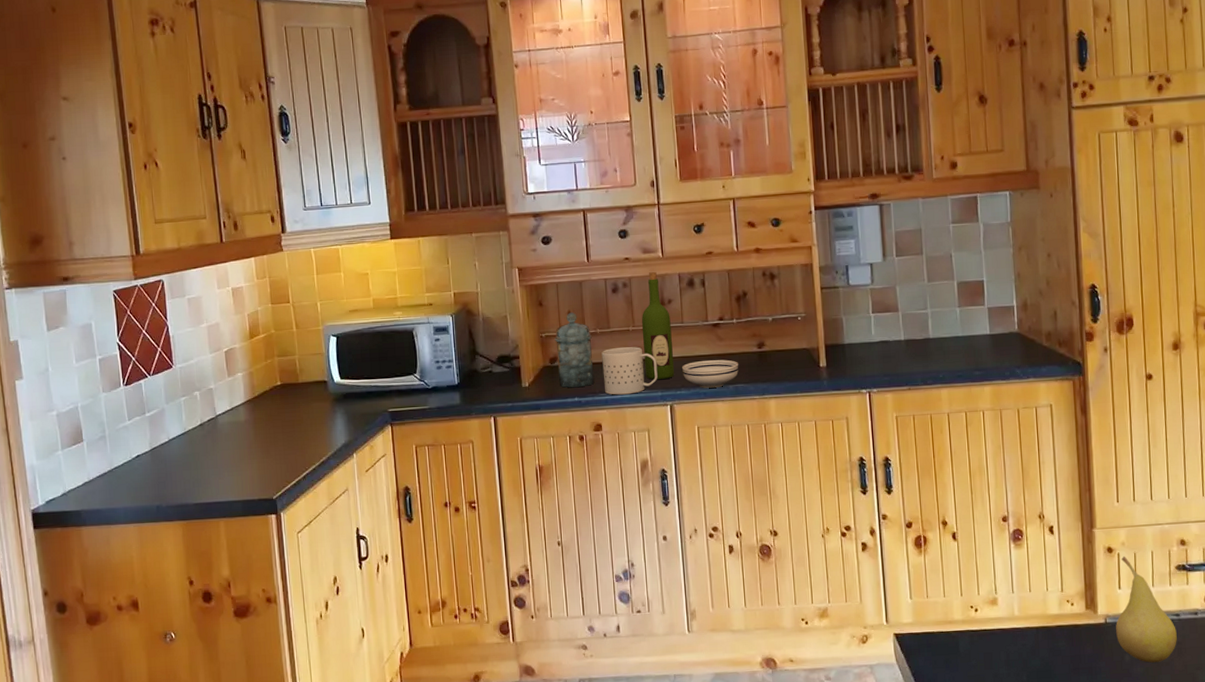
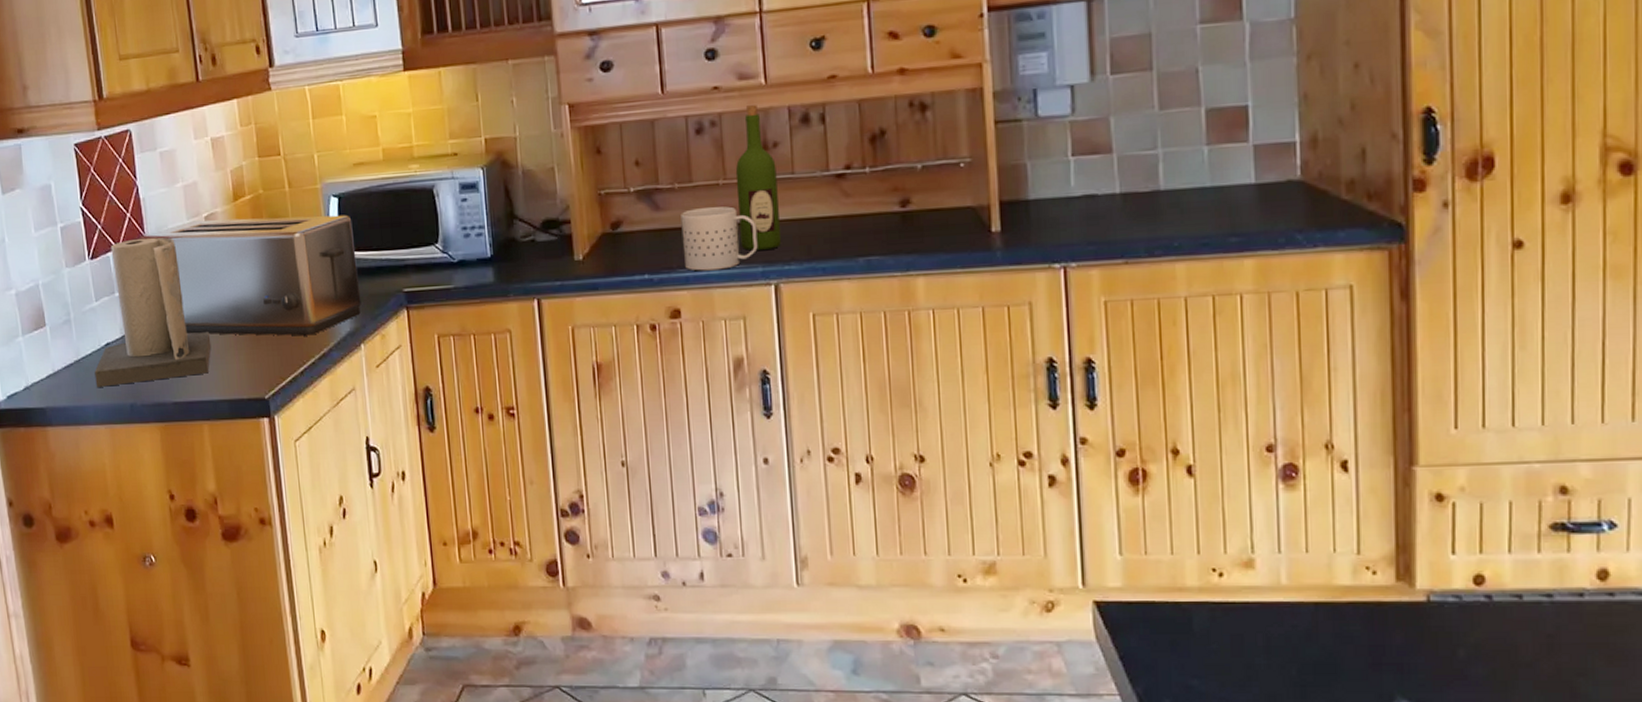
paper towel roll: none [126,367,228,492] -> present [94,237,212,387]
toaster: none [167,350,354,448] -> present [138,215,361,336]
canister: present [554,312,595,388] -> none [617,161,671,262]
bowl: present [681,359,739,388] -> none [791,223,873,262]
fruit: present [1116,556,1177,663] -> none [1444,507,1547,662]

